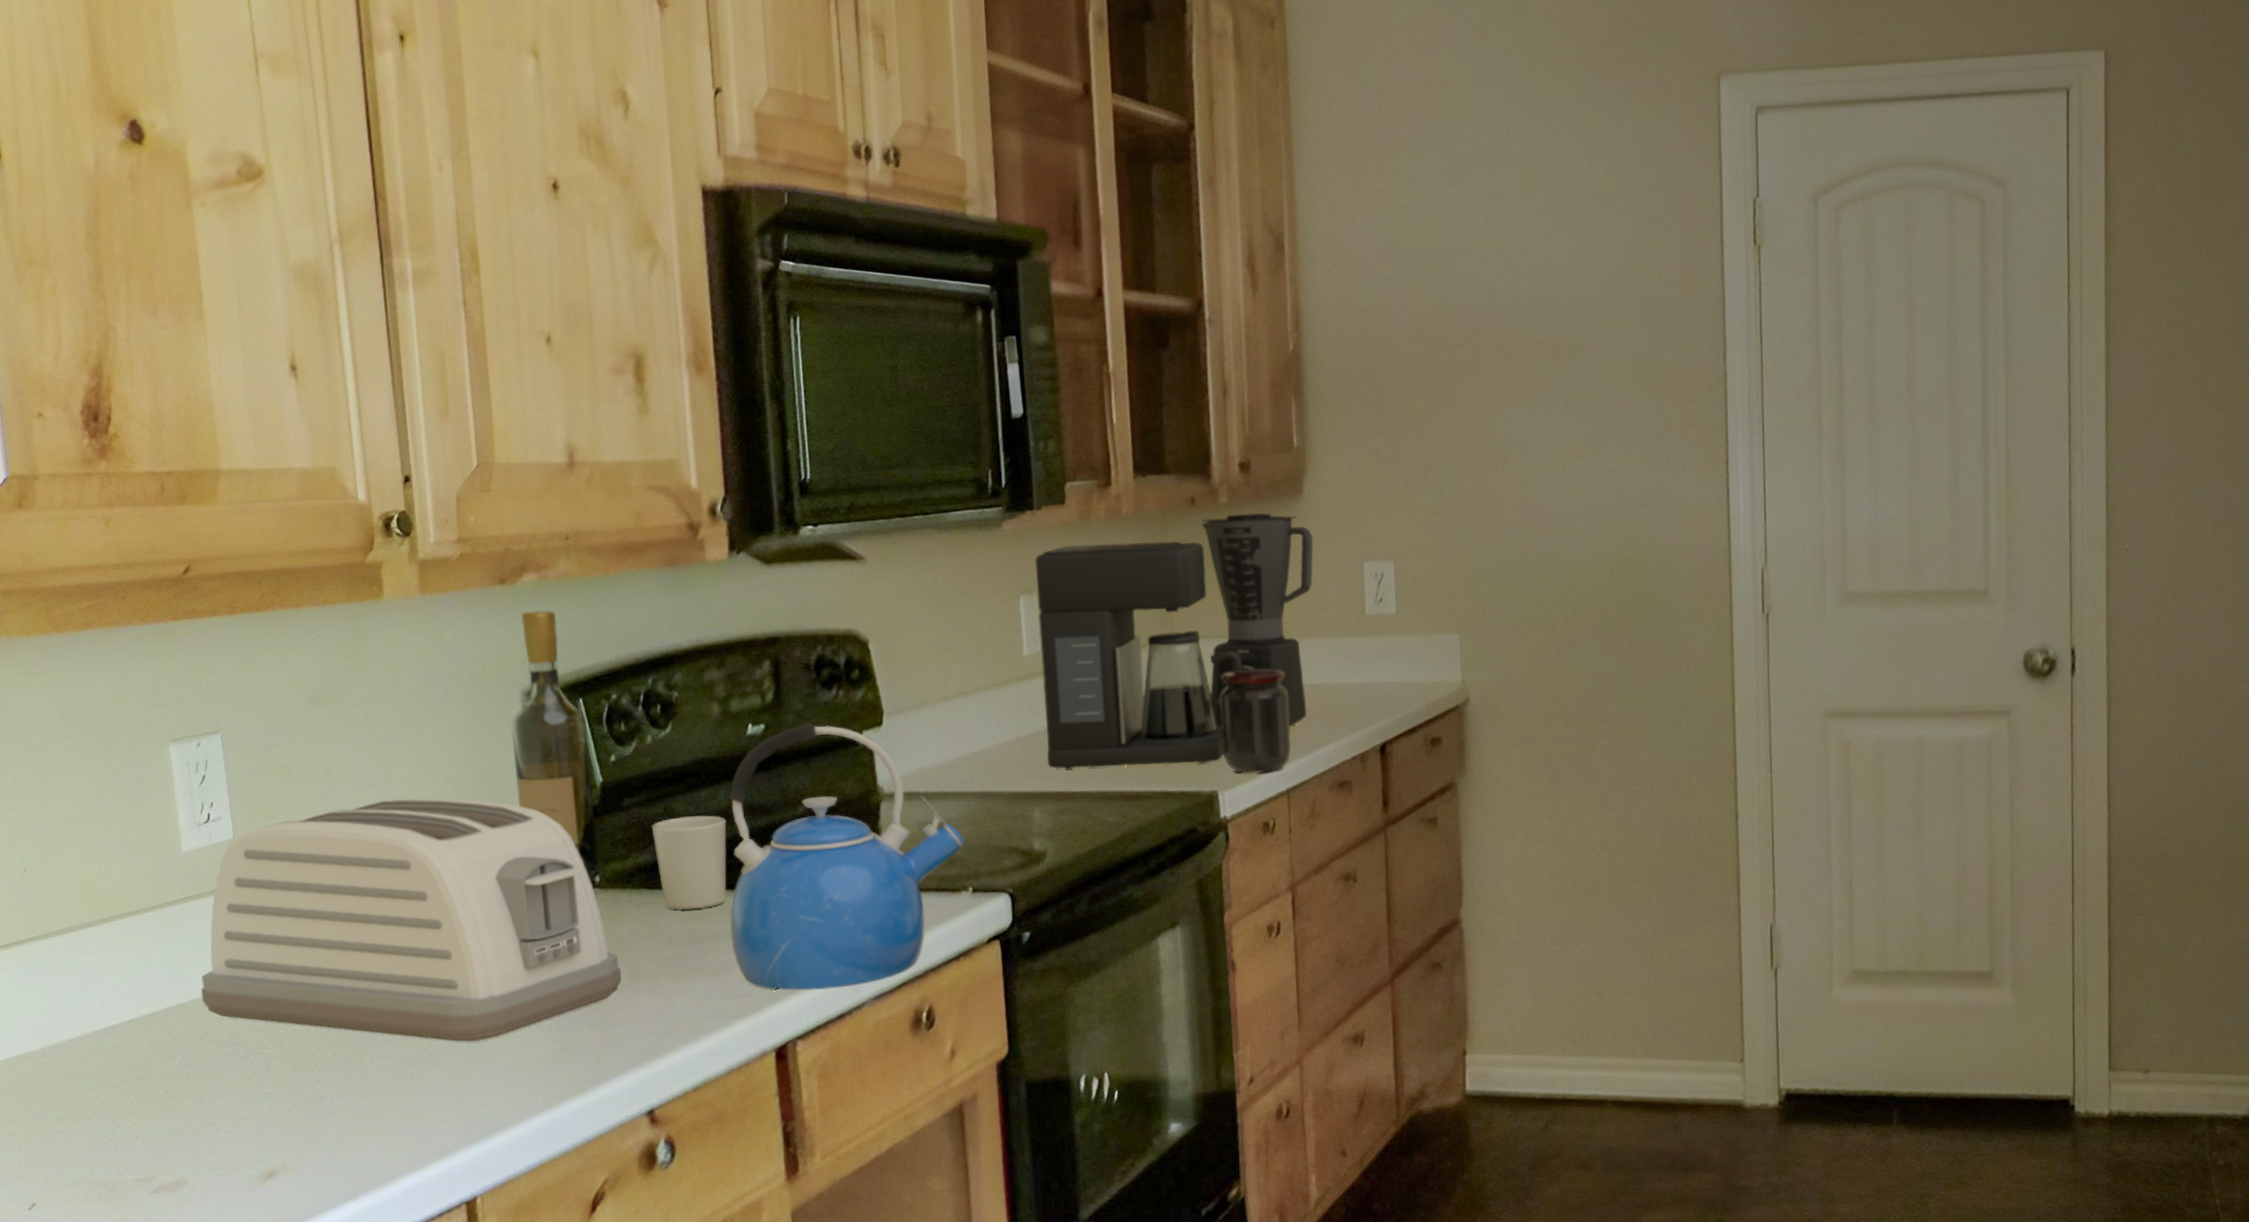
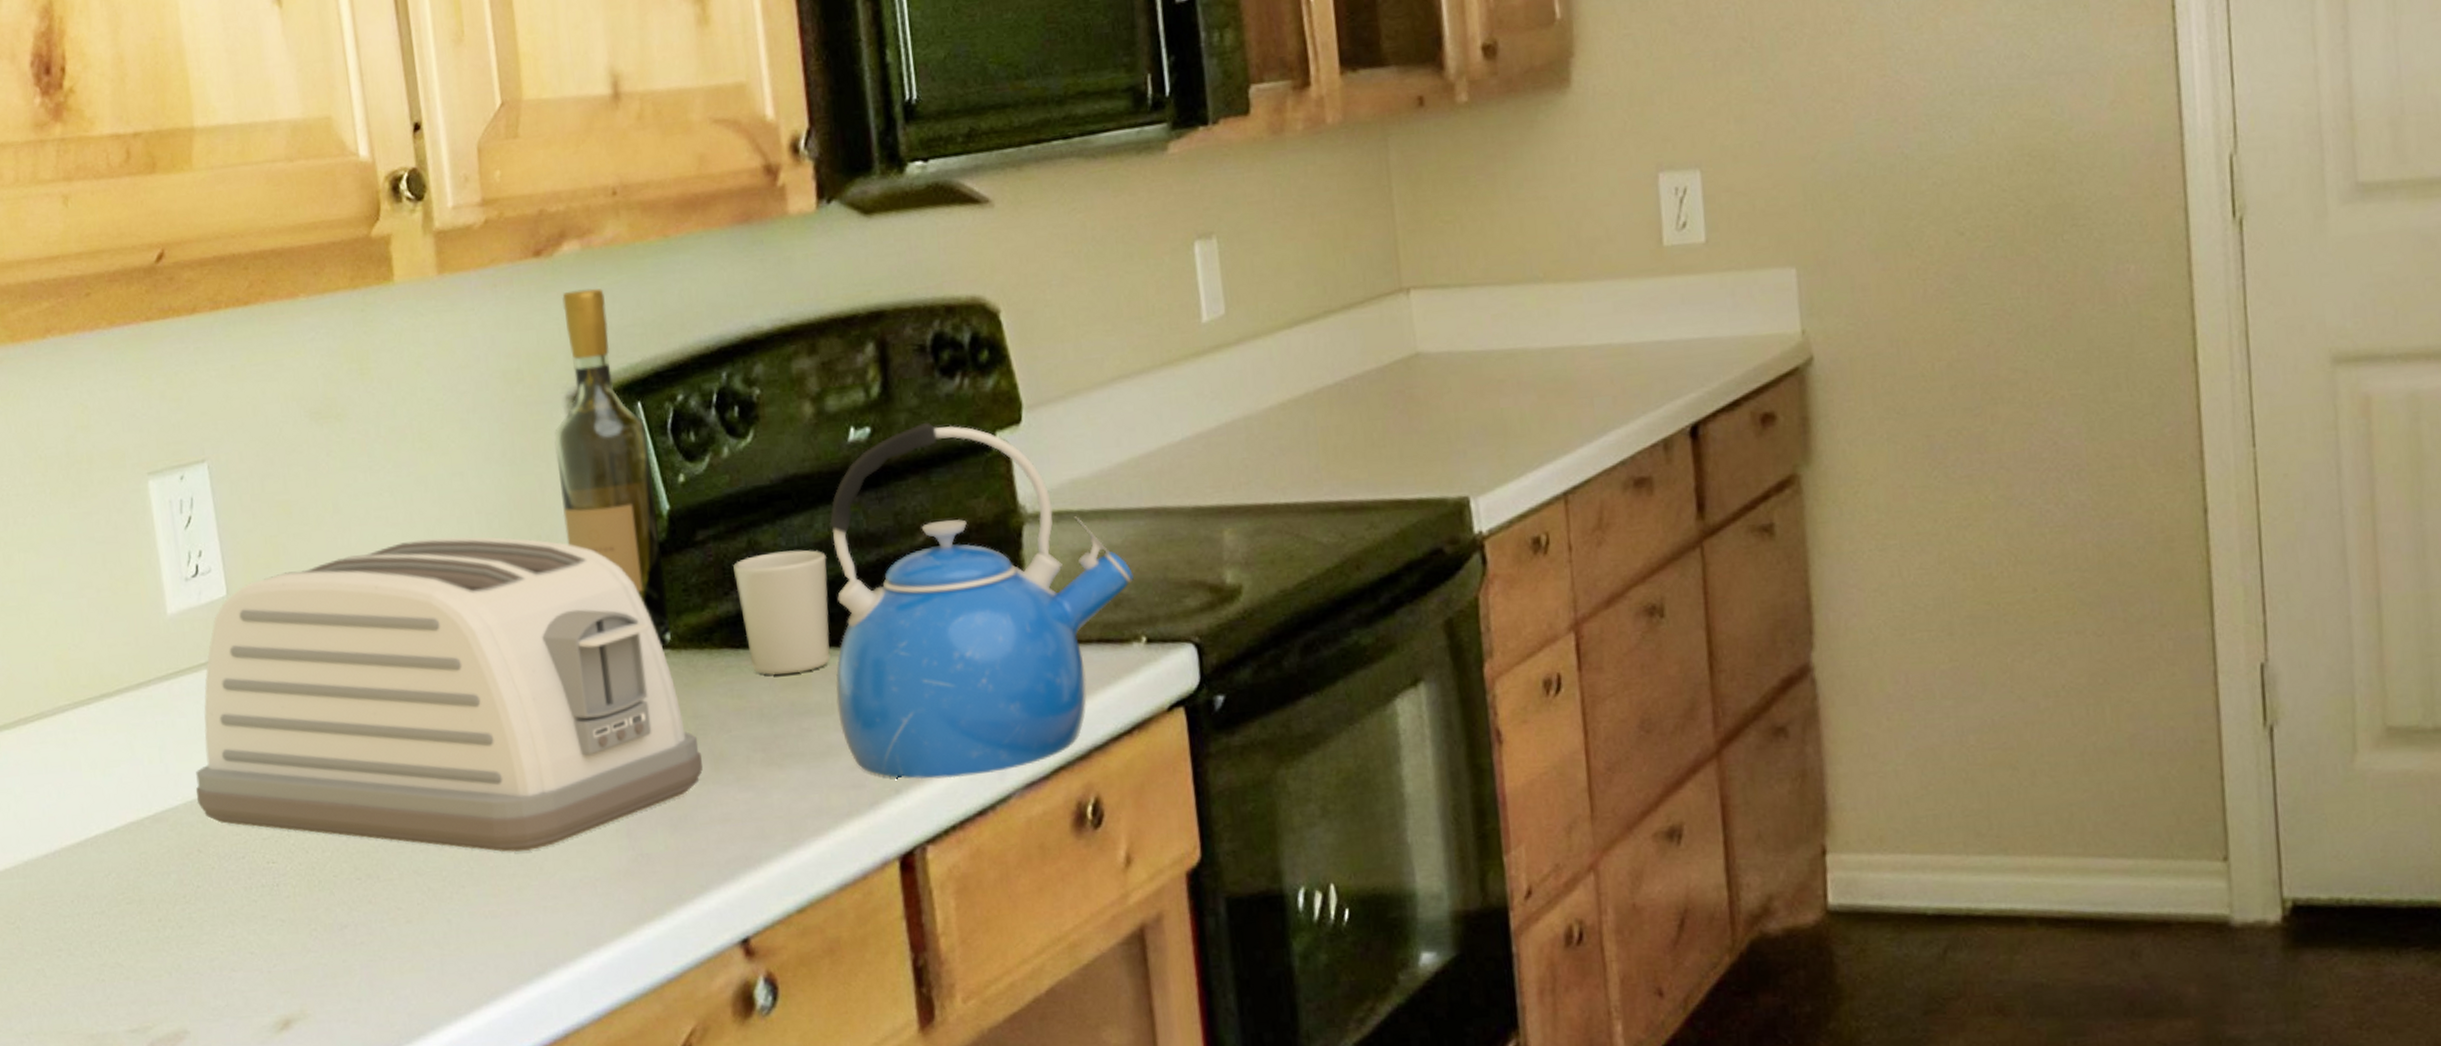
coffee maker: present [1034,541,1242,769] -> none [1212,156,1496,474]
blender: present [1202,513,1314,727] -> none [1434,112,1590,410]
jar: present [1219,668,1292,774] -> none [1467,326,1568,472]

